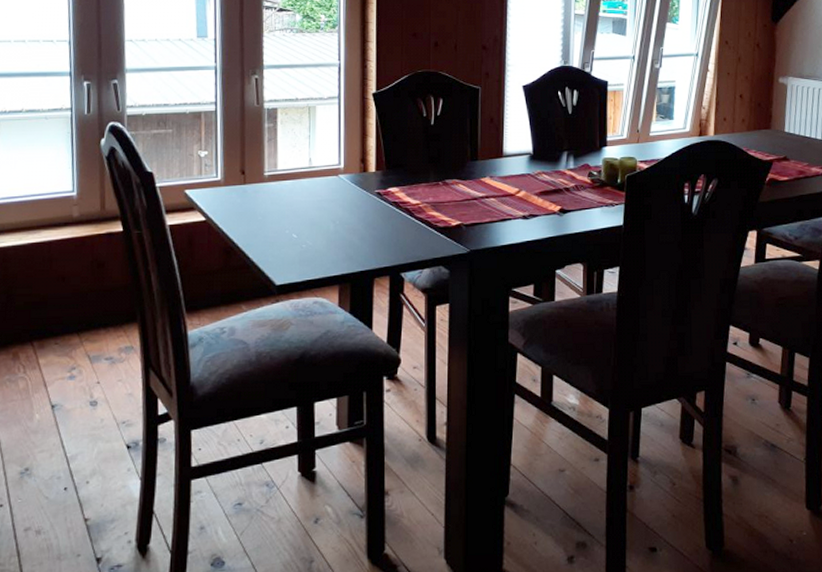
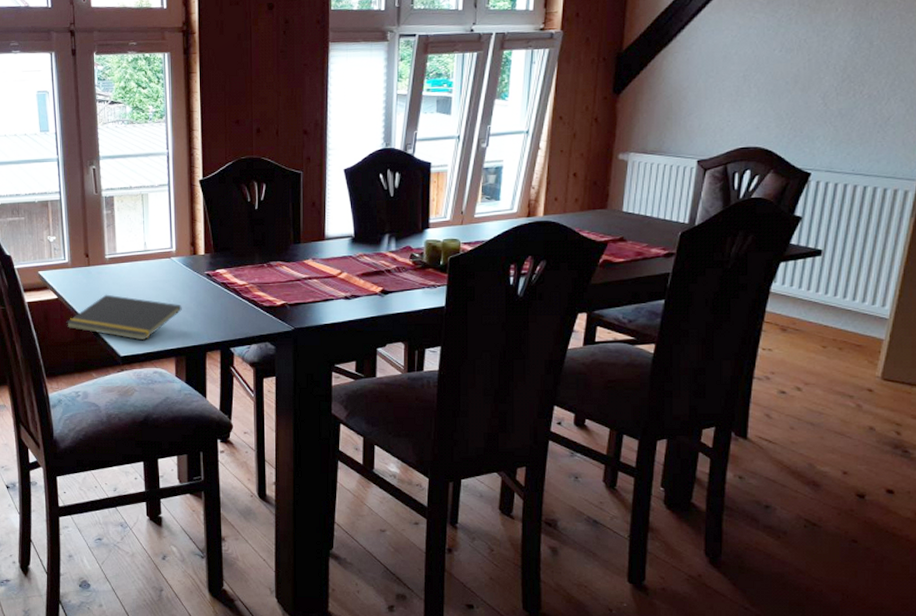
notepad: none [214,215,349,267] -> present [66,294,182,341]

